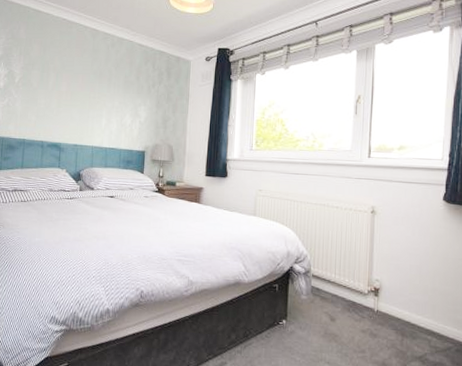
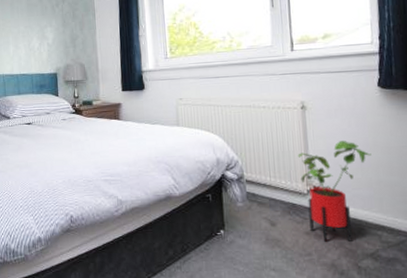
house plant: none [363,247,430,343] -> present [297,141,372,242]

